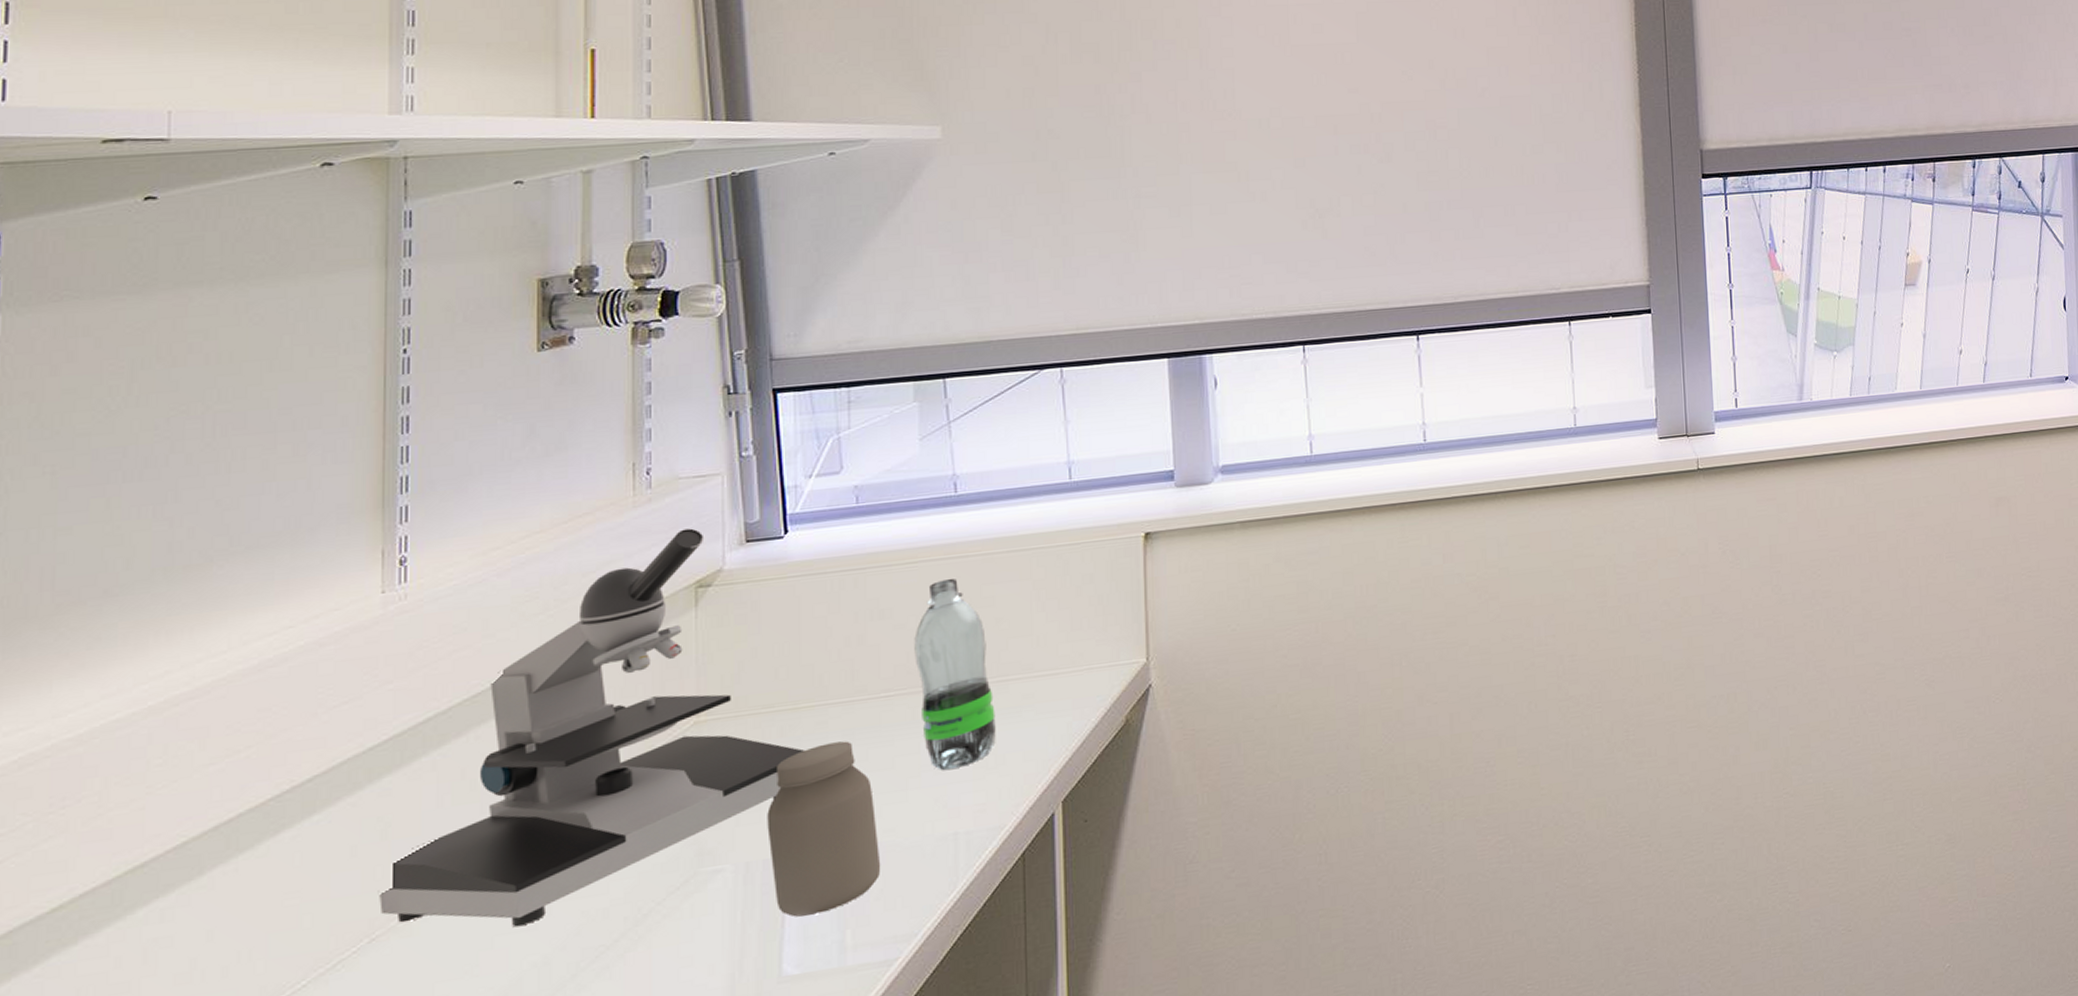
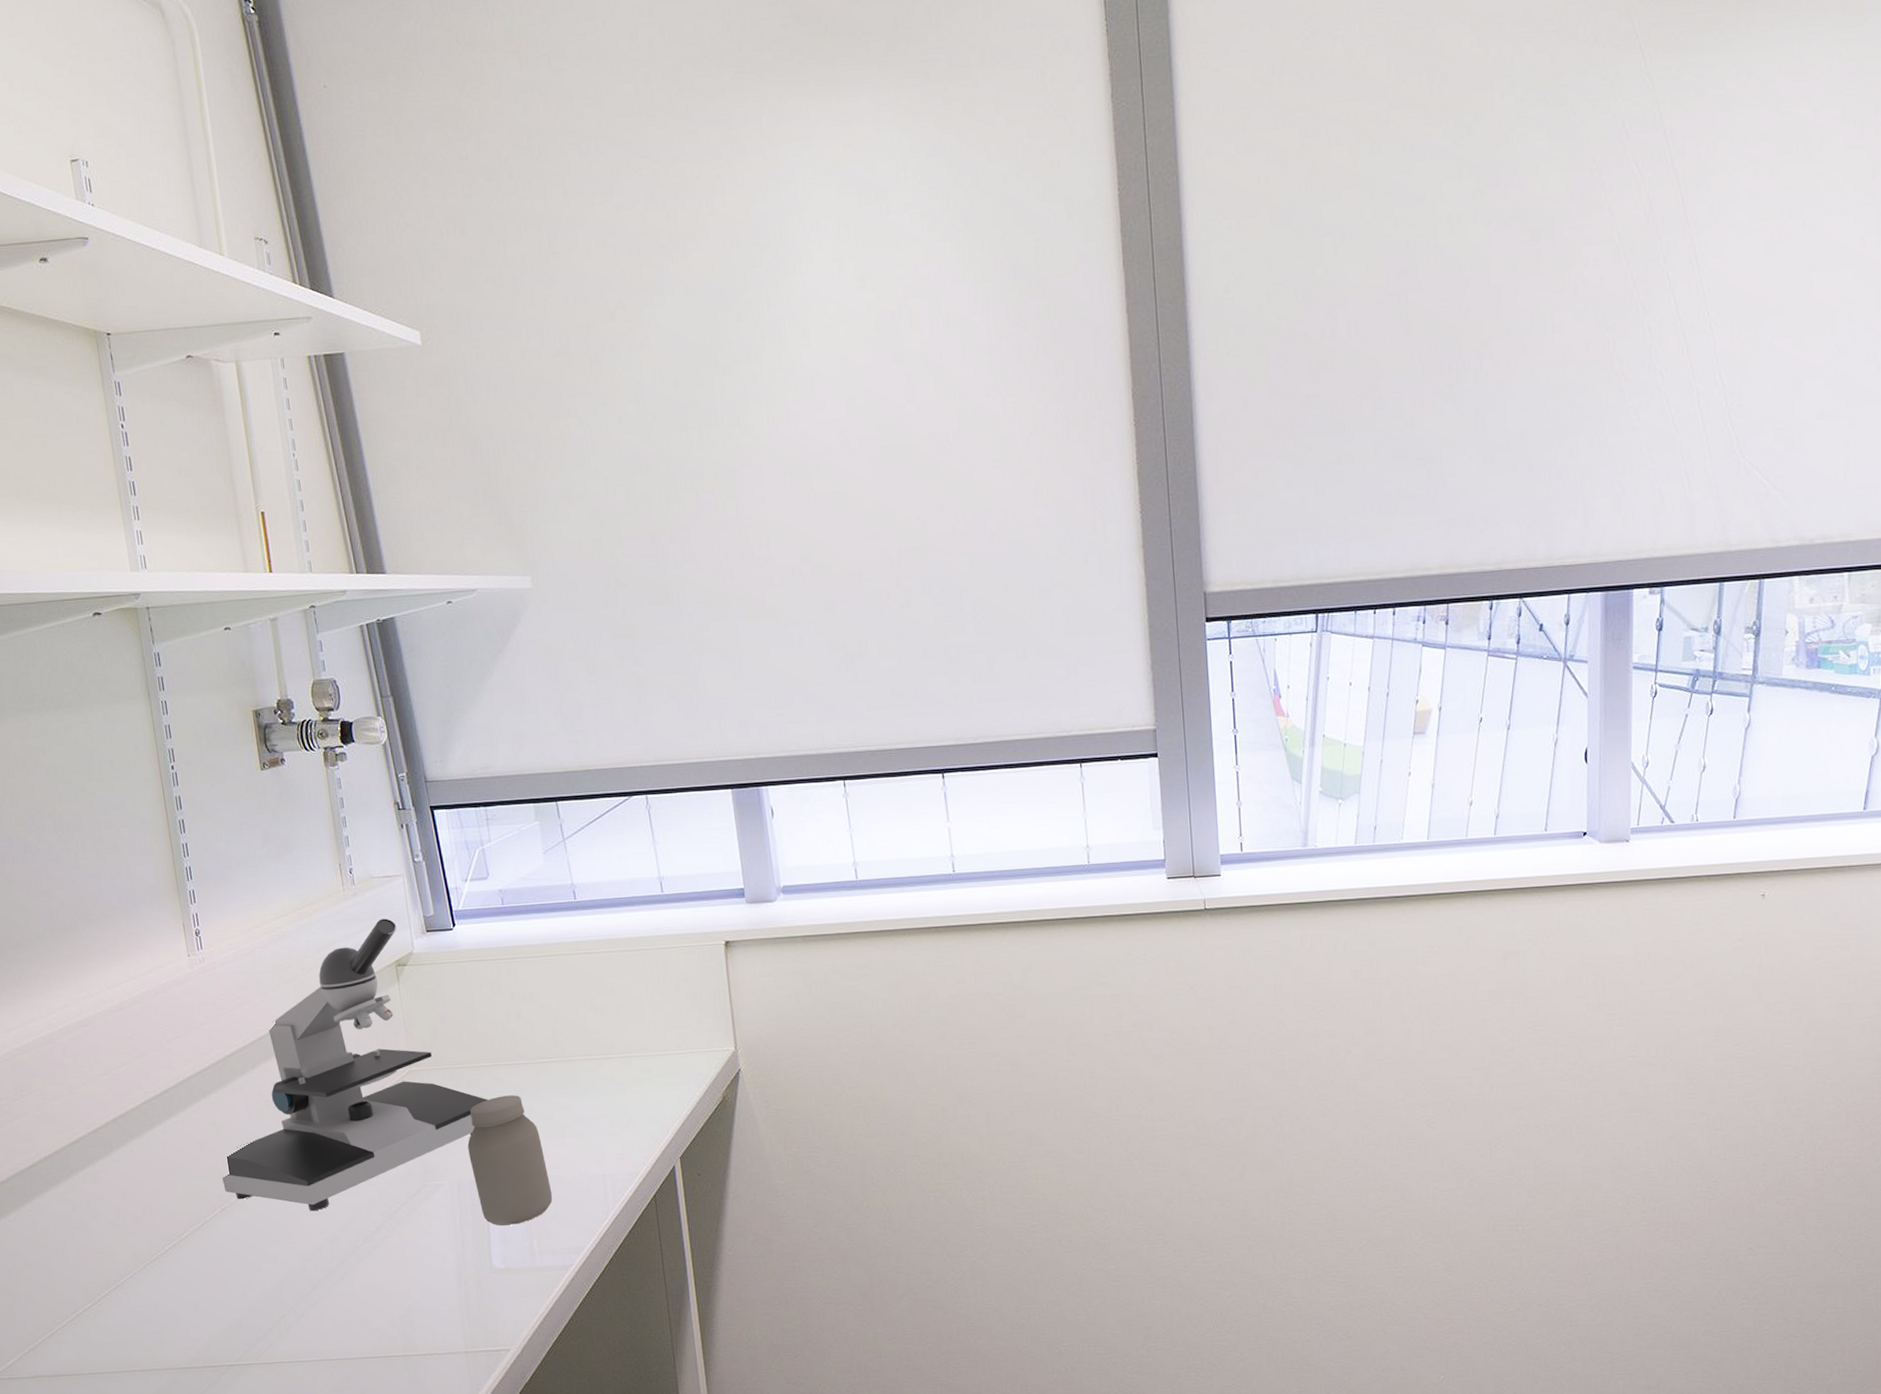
bottle: present [914,578,996,770] -> none [556,970,626,1125]

